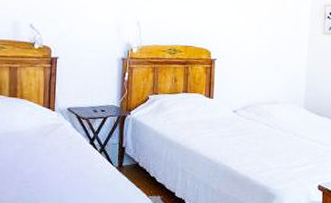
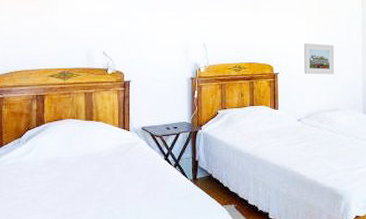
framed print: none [243,27,279,65] -> present [303,42,335,75]

